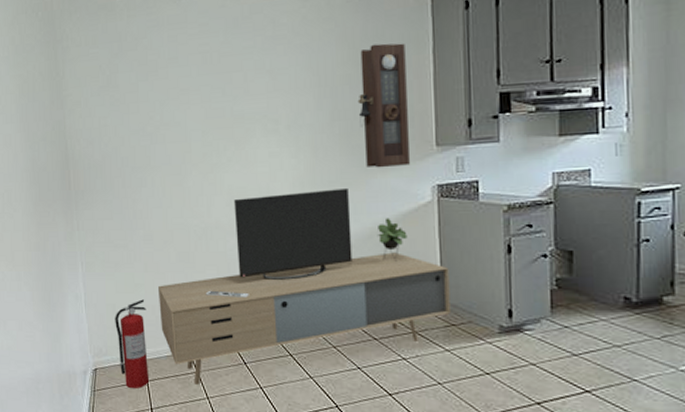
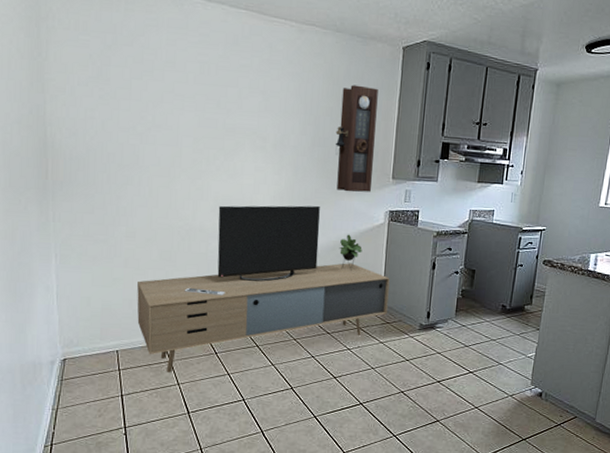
fire extinguisher: present [115,299,149,389] -> none [89,293,124,378]

